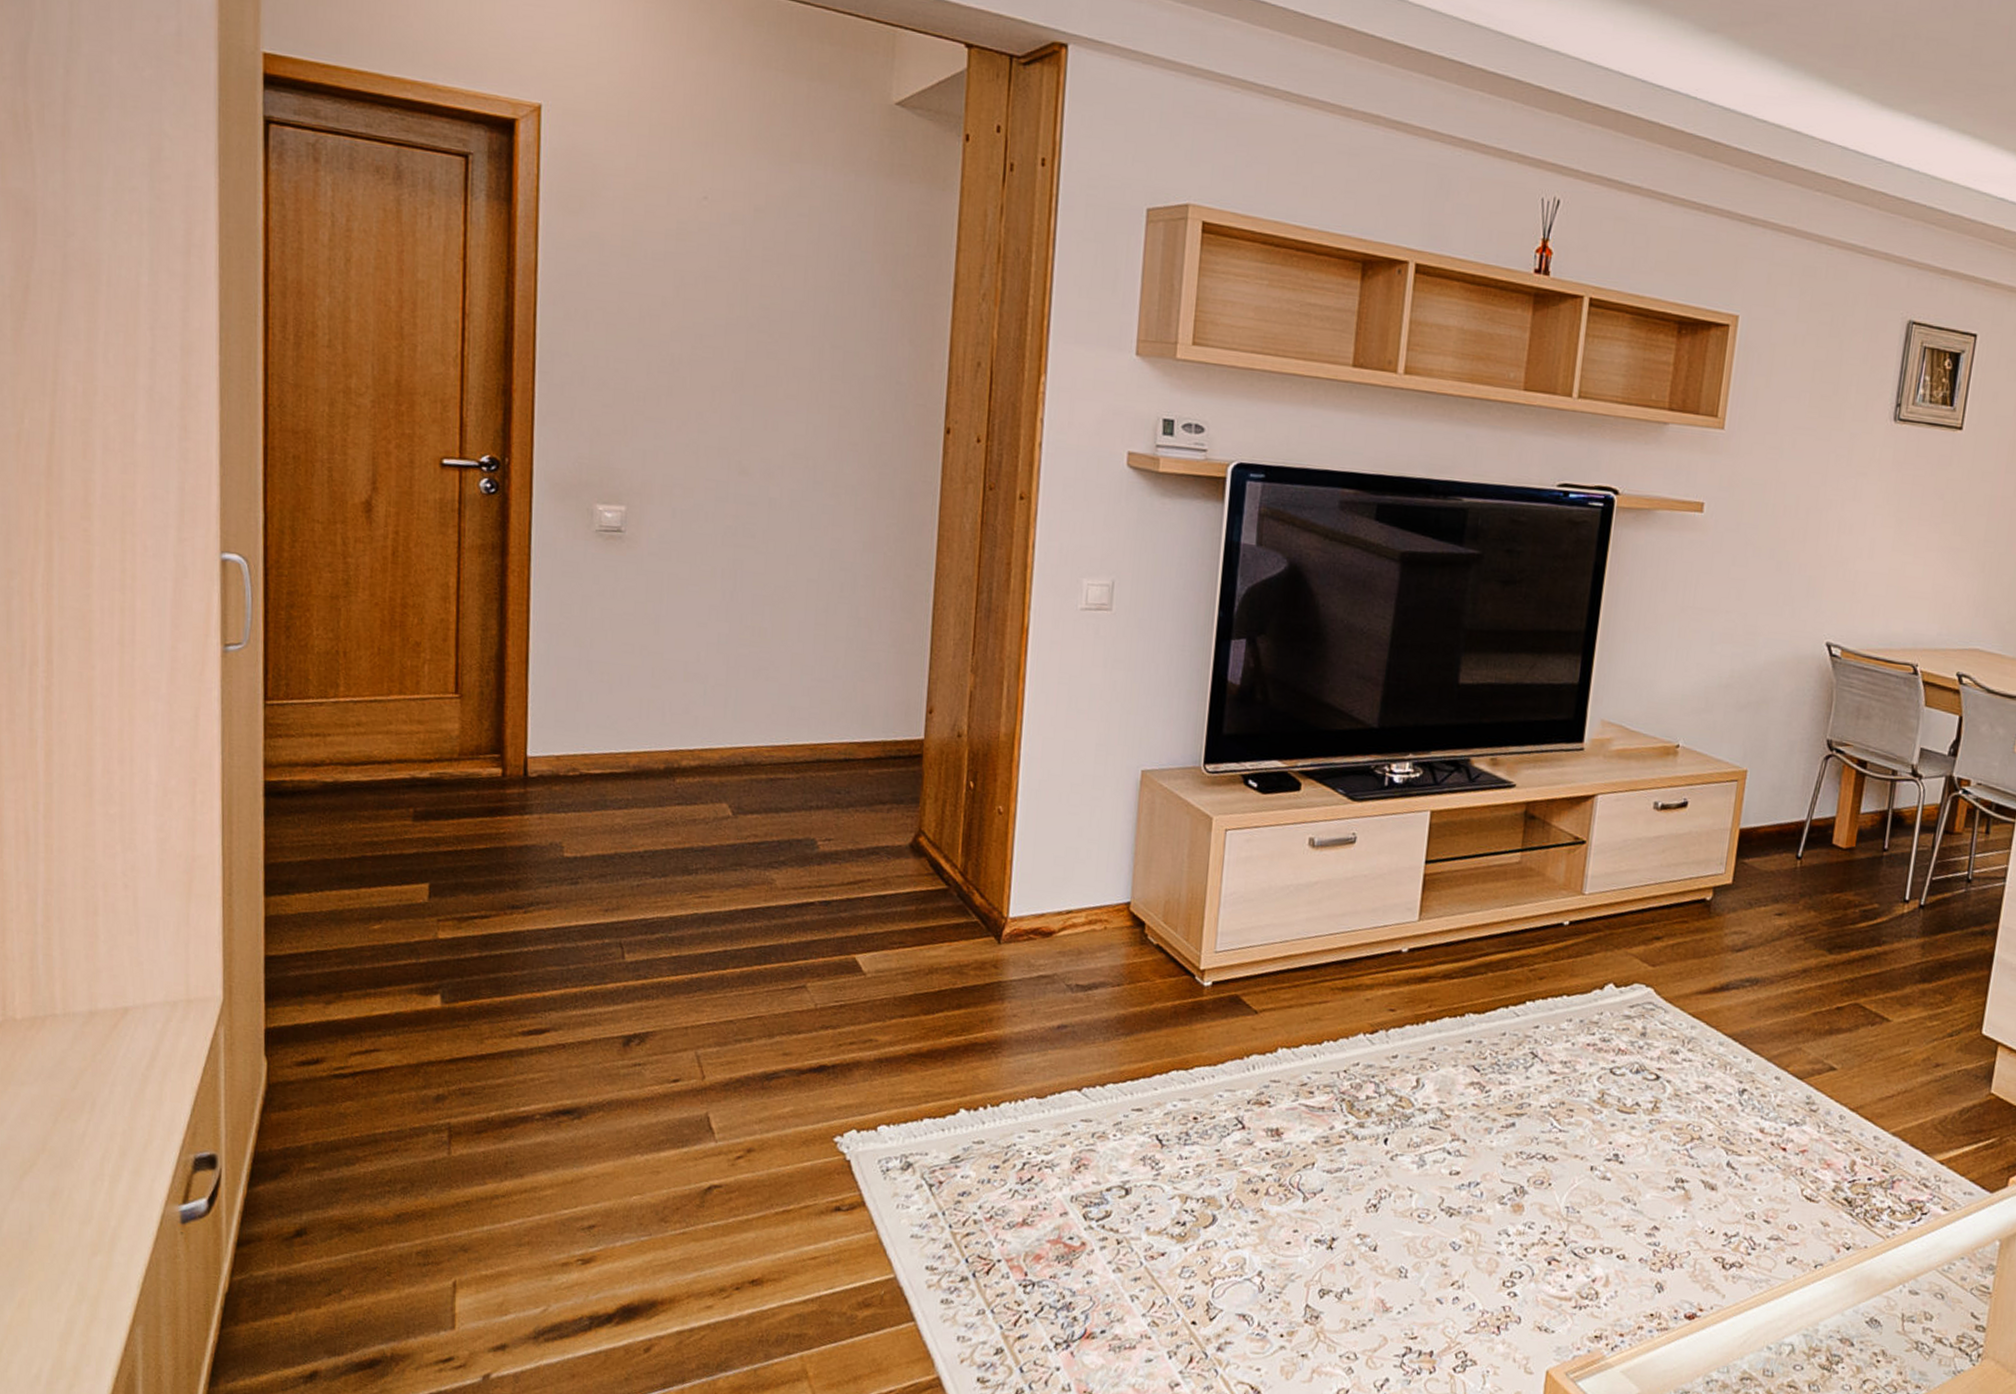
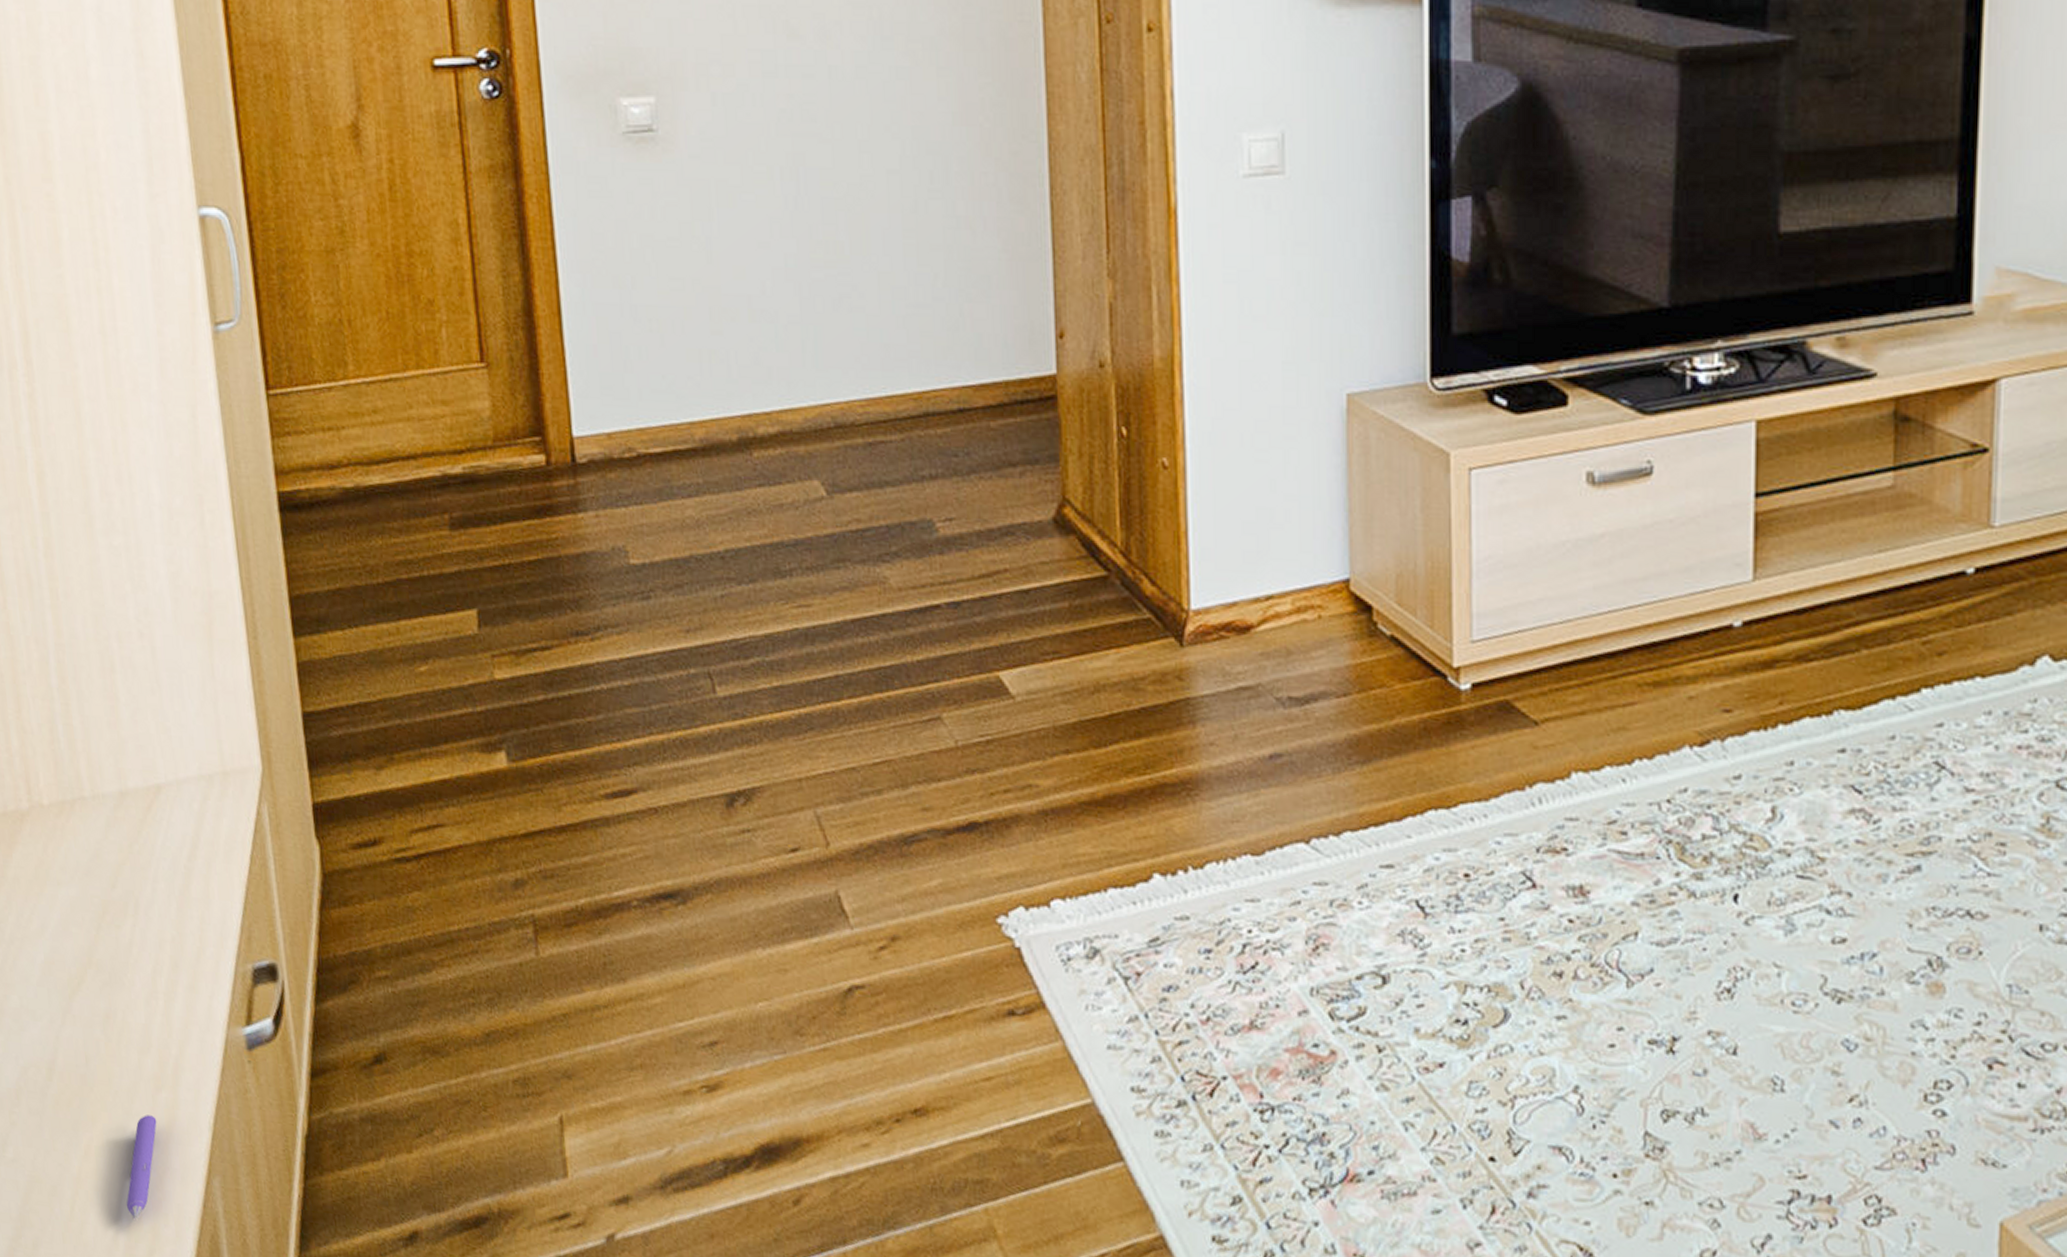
pen: none [53,1274,90,1361] -> present [127,1115,157,1220]

